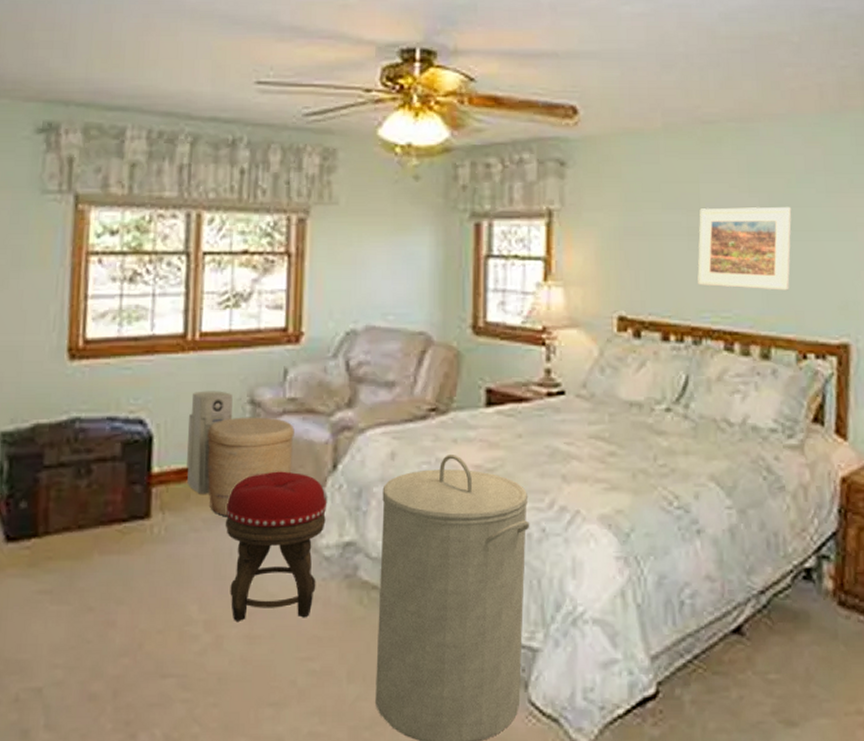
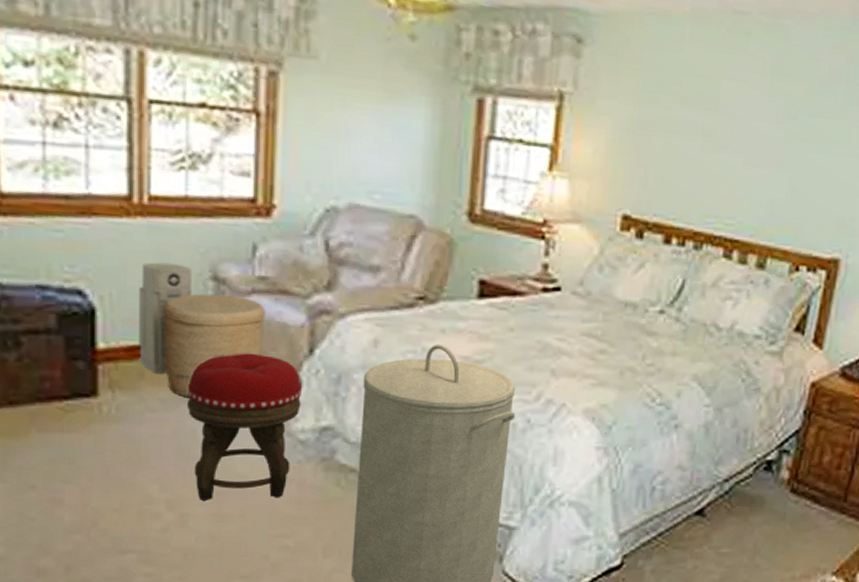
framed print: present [697,206,792,290] -> none [706,108,809,202]

